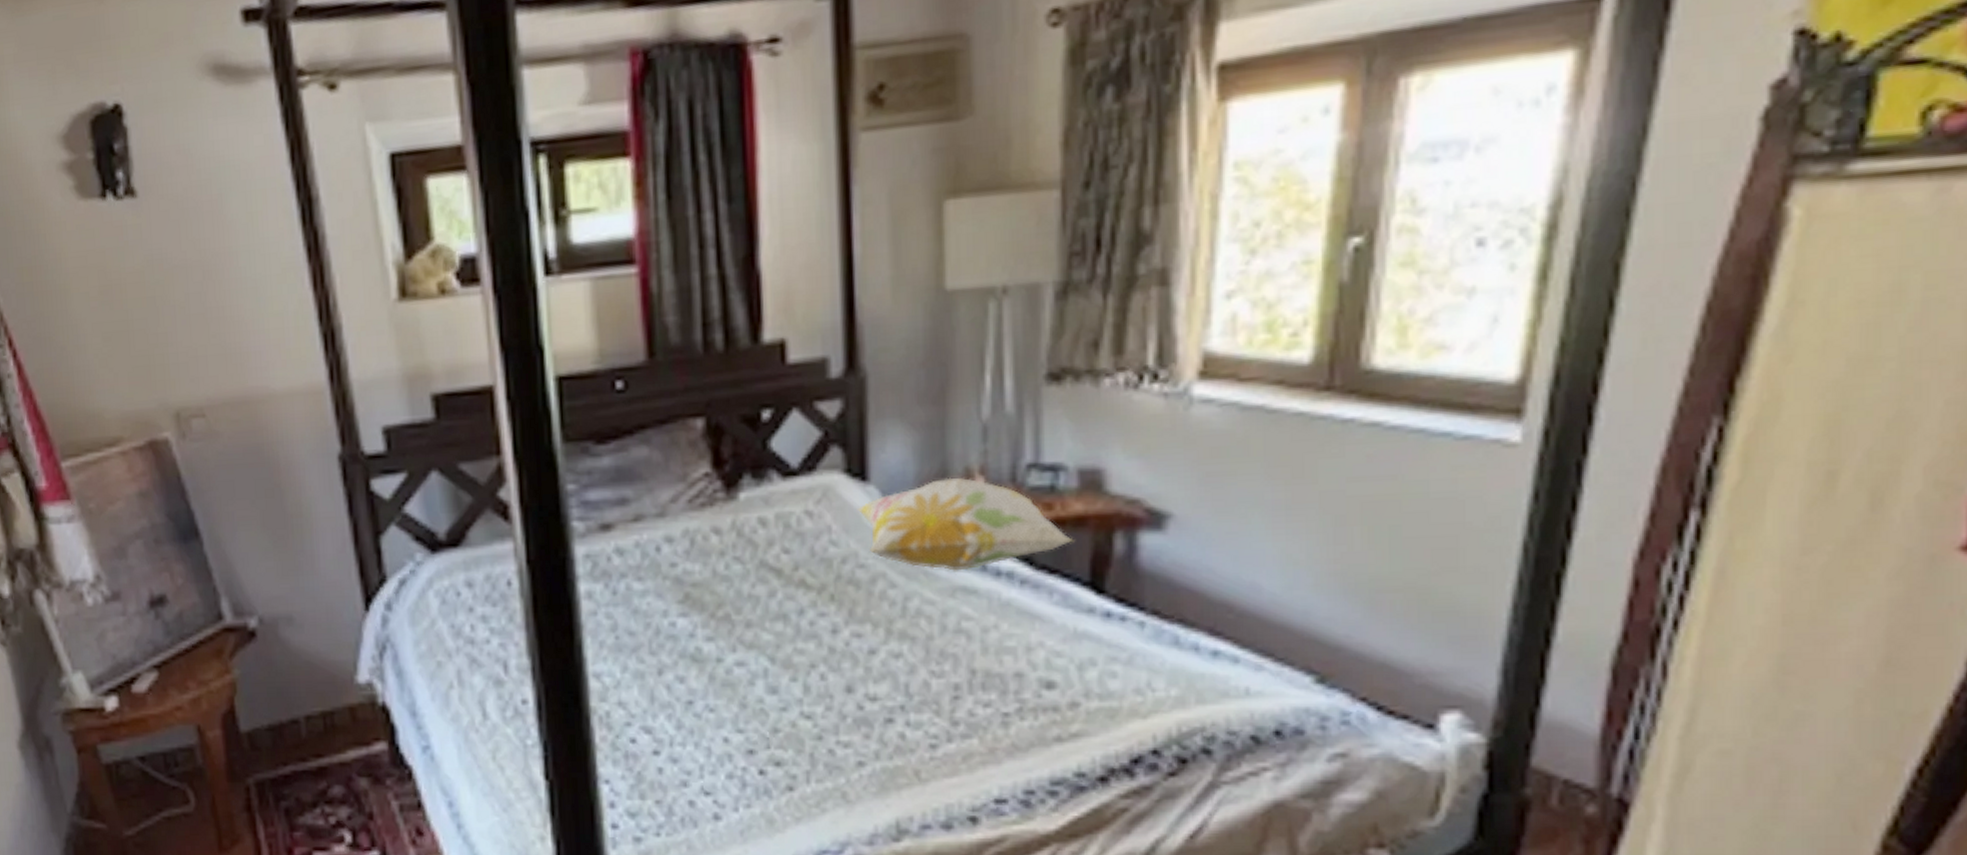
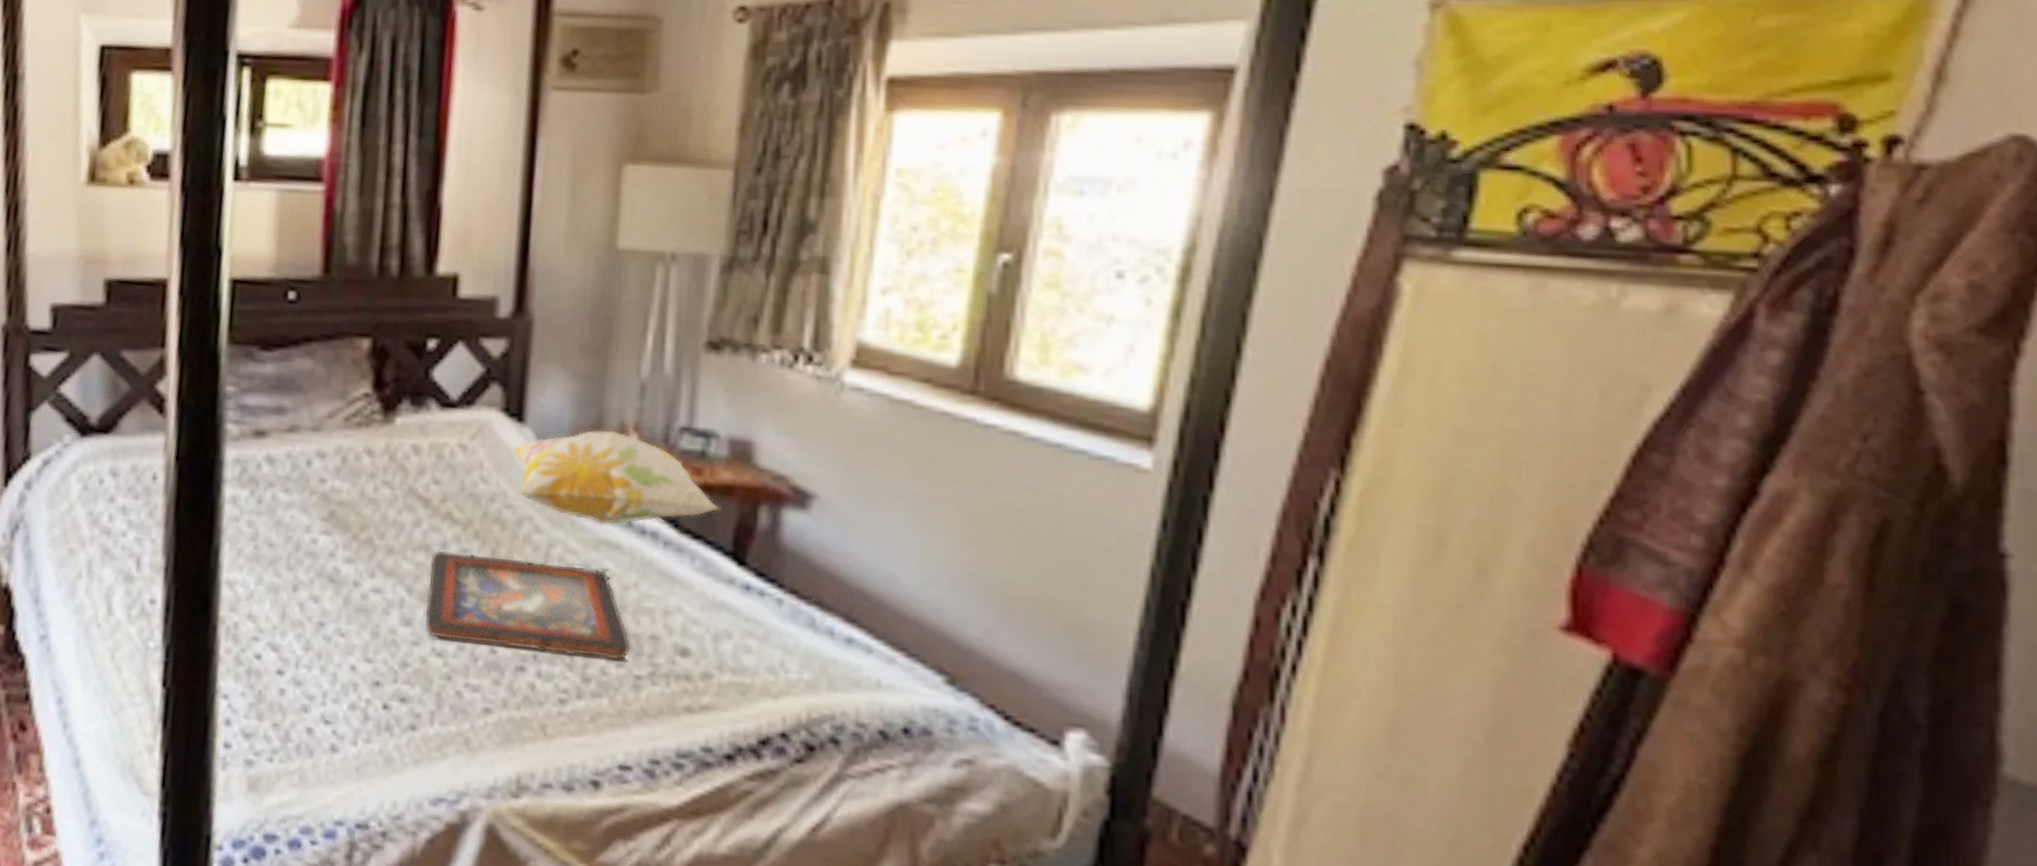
decorative tray: none [789,615,996,702] -> present [425,549,631,661]

